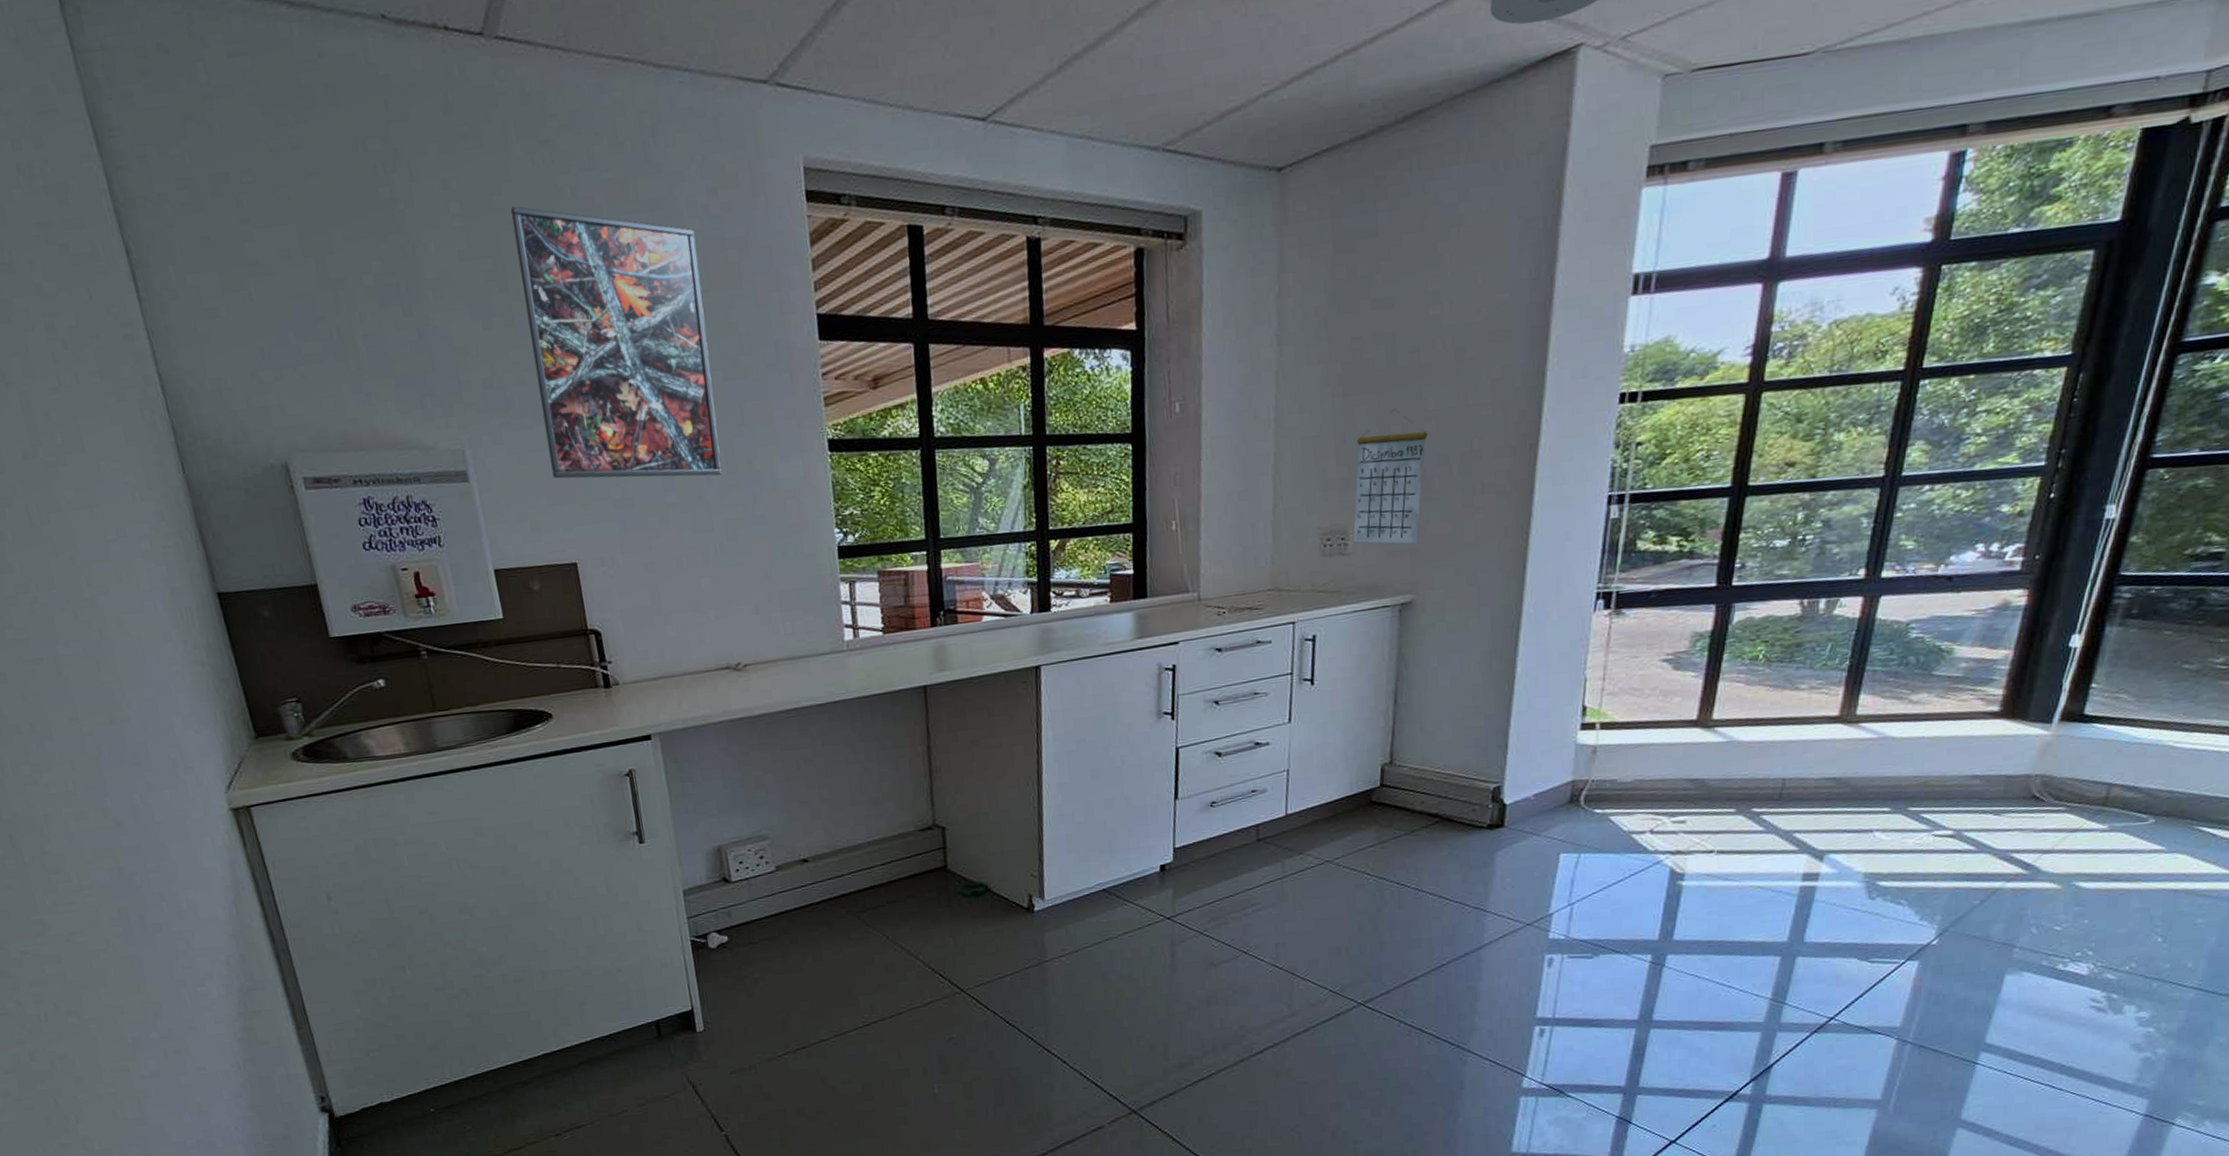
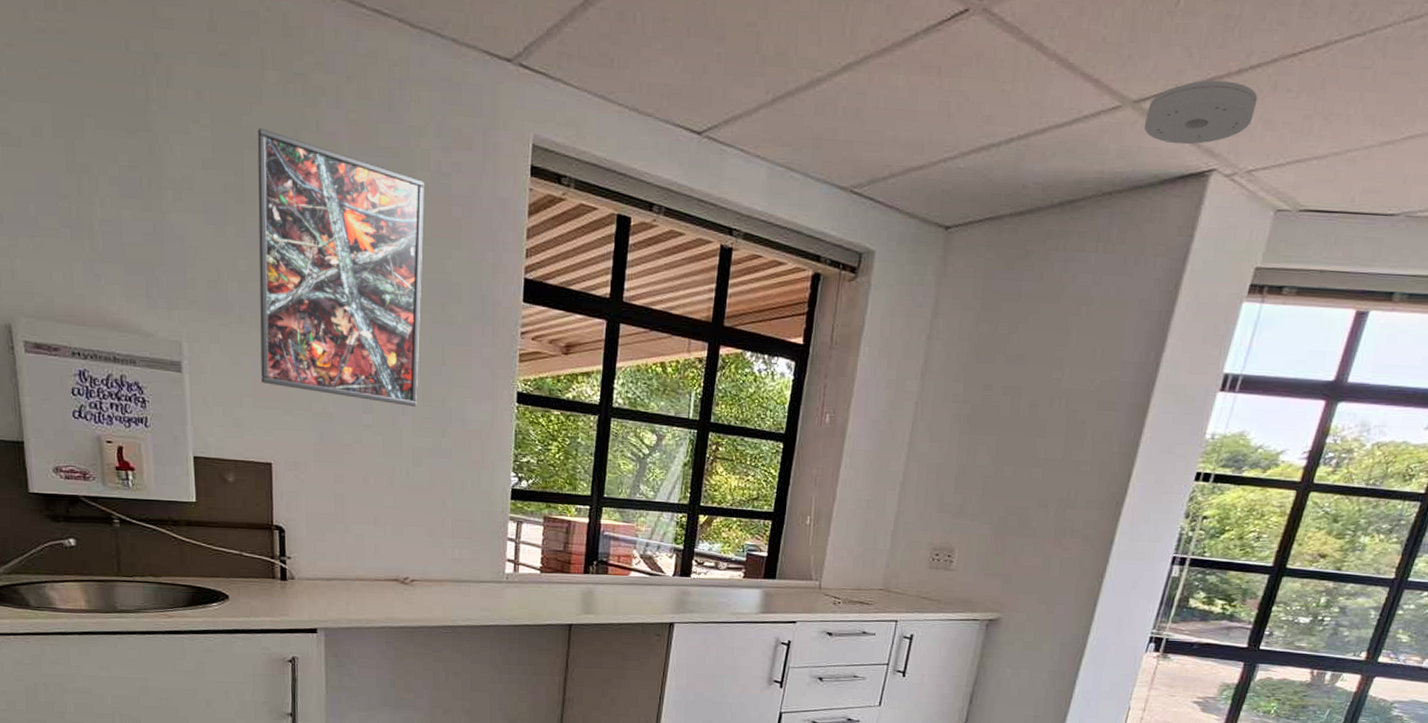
calendar: present [1352,408,1428,544] -> none [957,452,1034,571]

